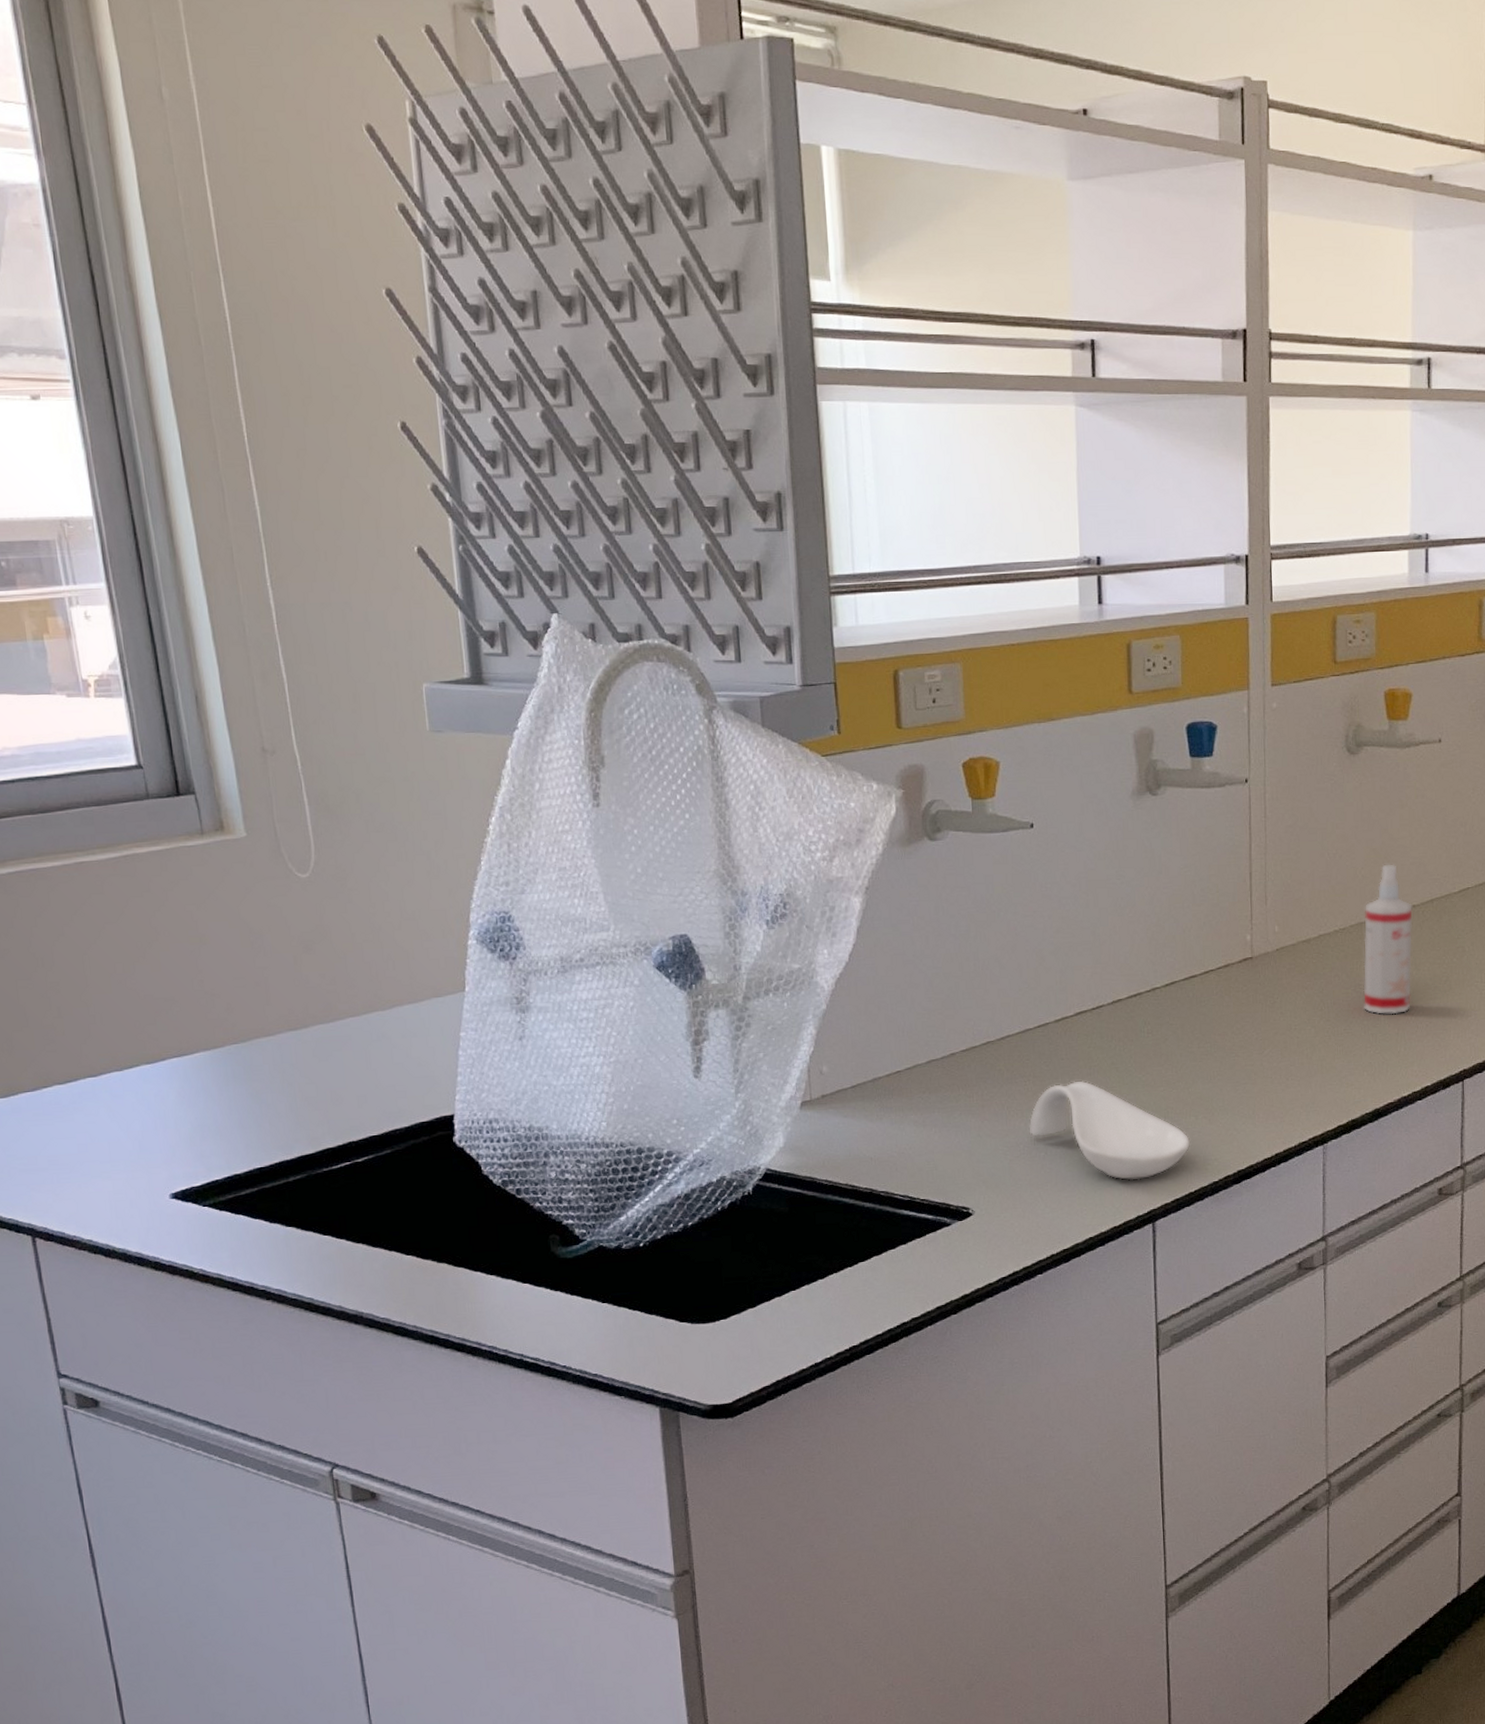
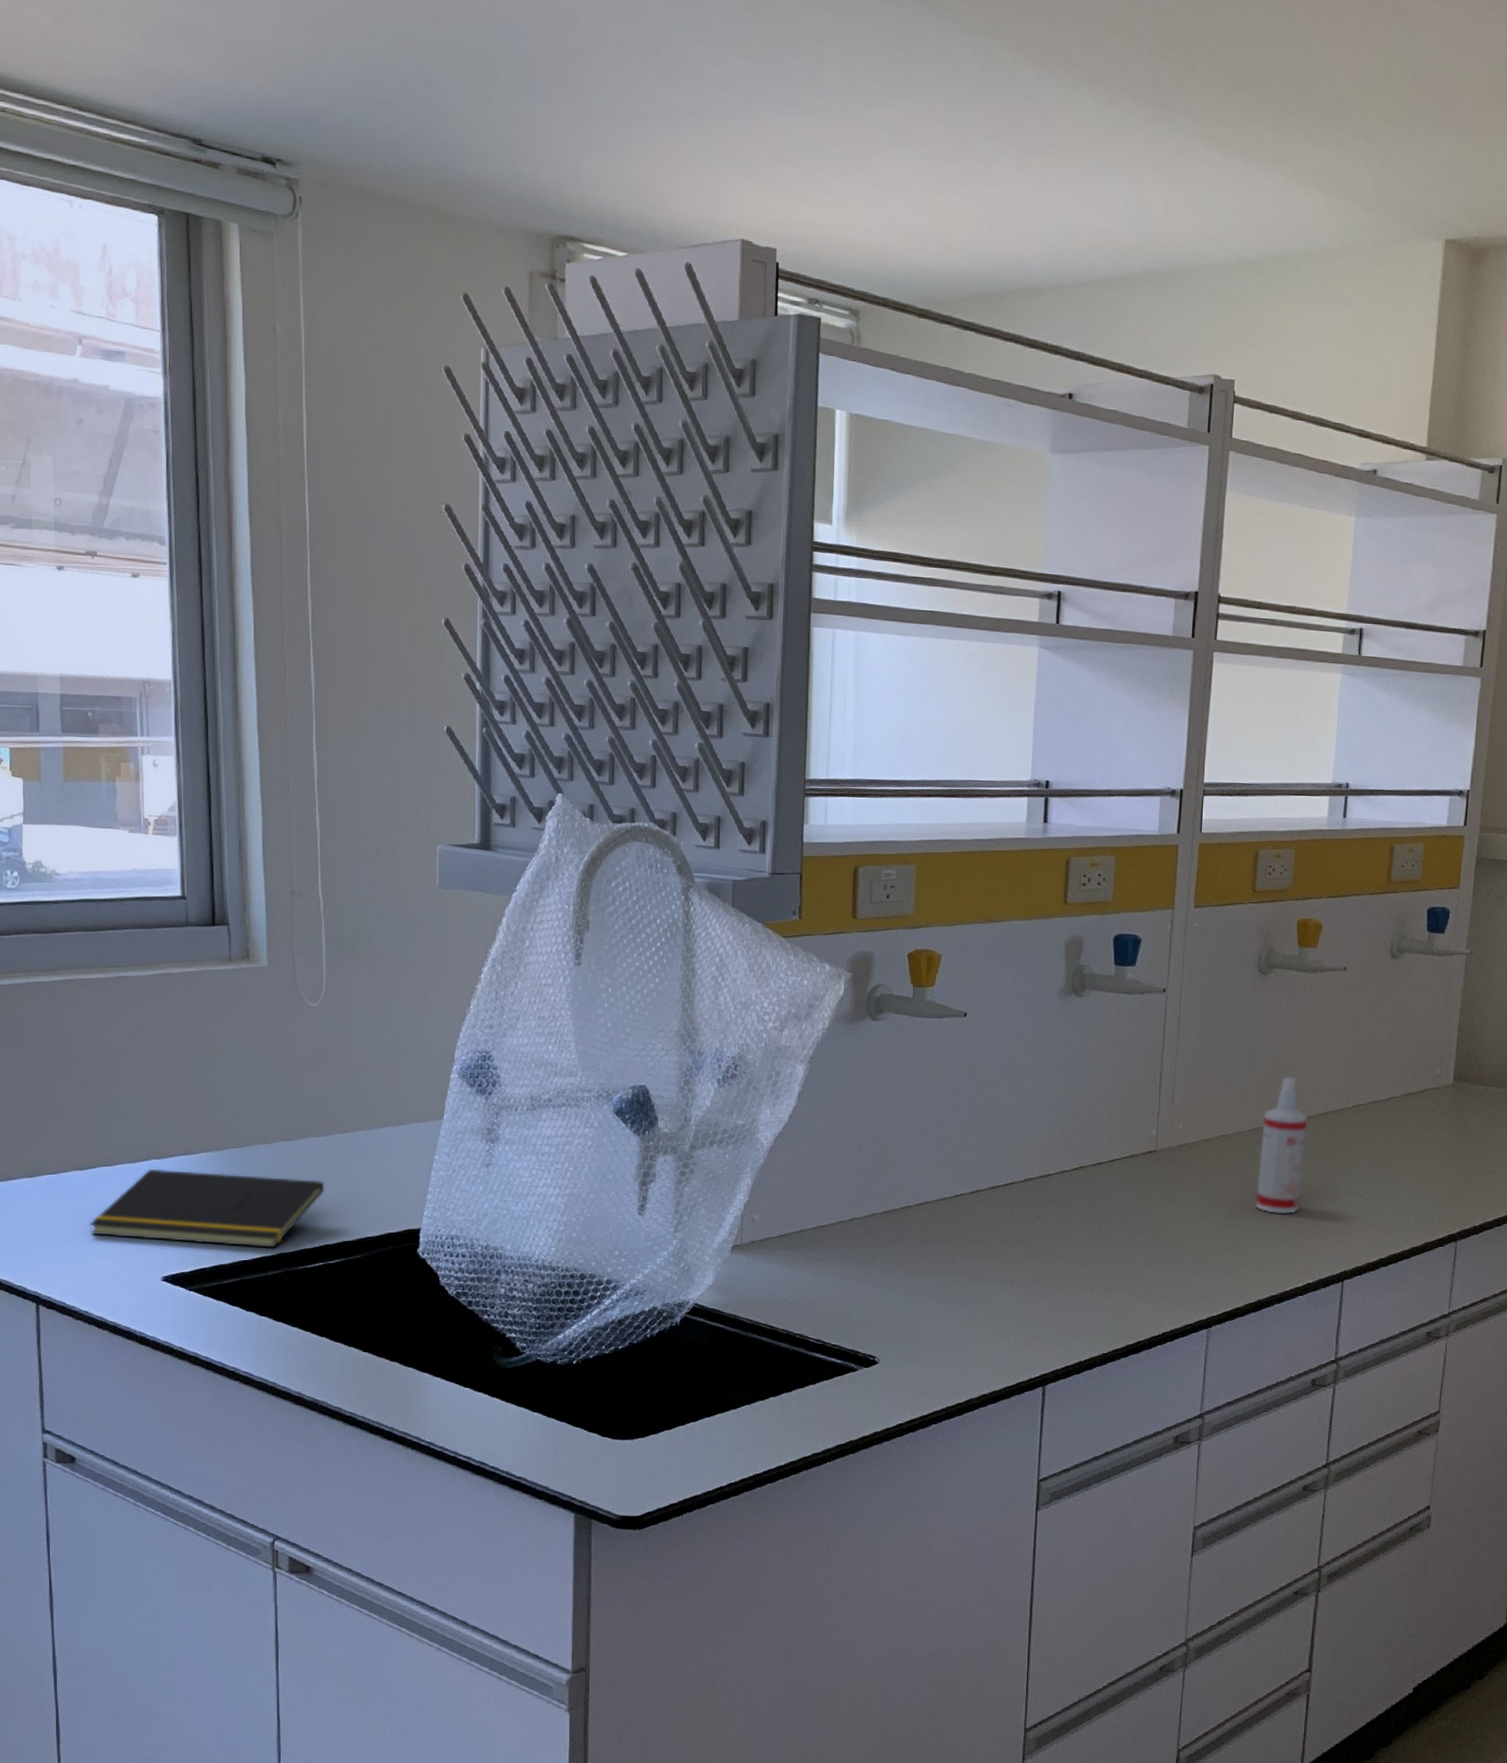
notepad: none [80,1071,342,1155] -> present [90,1168,325,1248]
spoon rest: present [1028,1080,1190,1181] -> none [937,1249,1084,1346]

